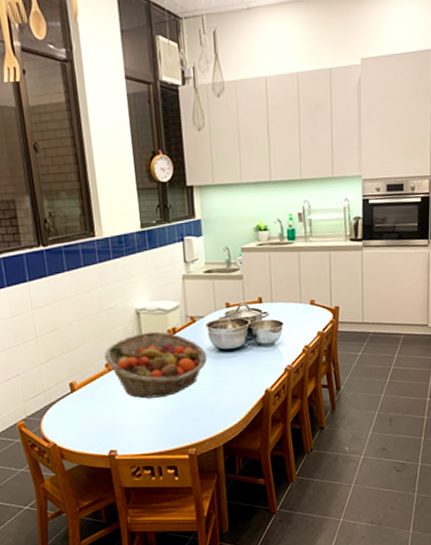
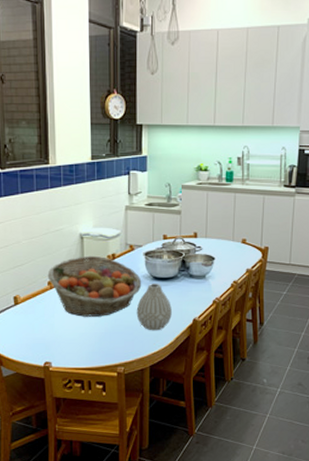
vase: none [203,355,242,407] -> present [136,283,172,331]

